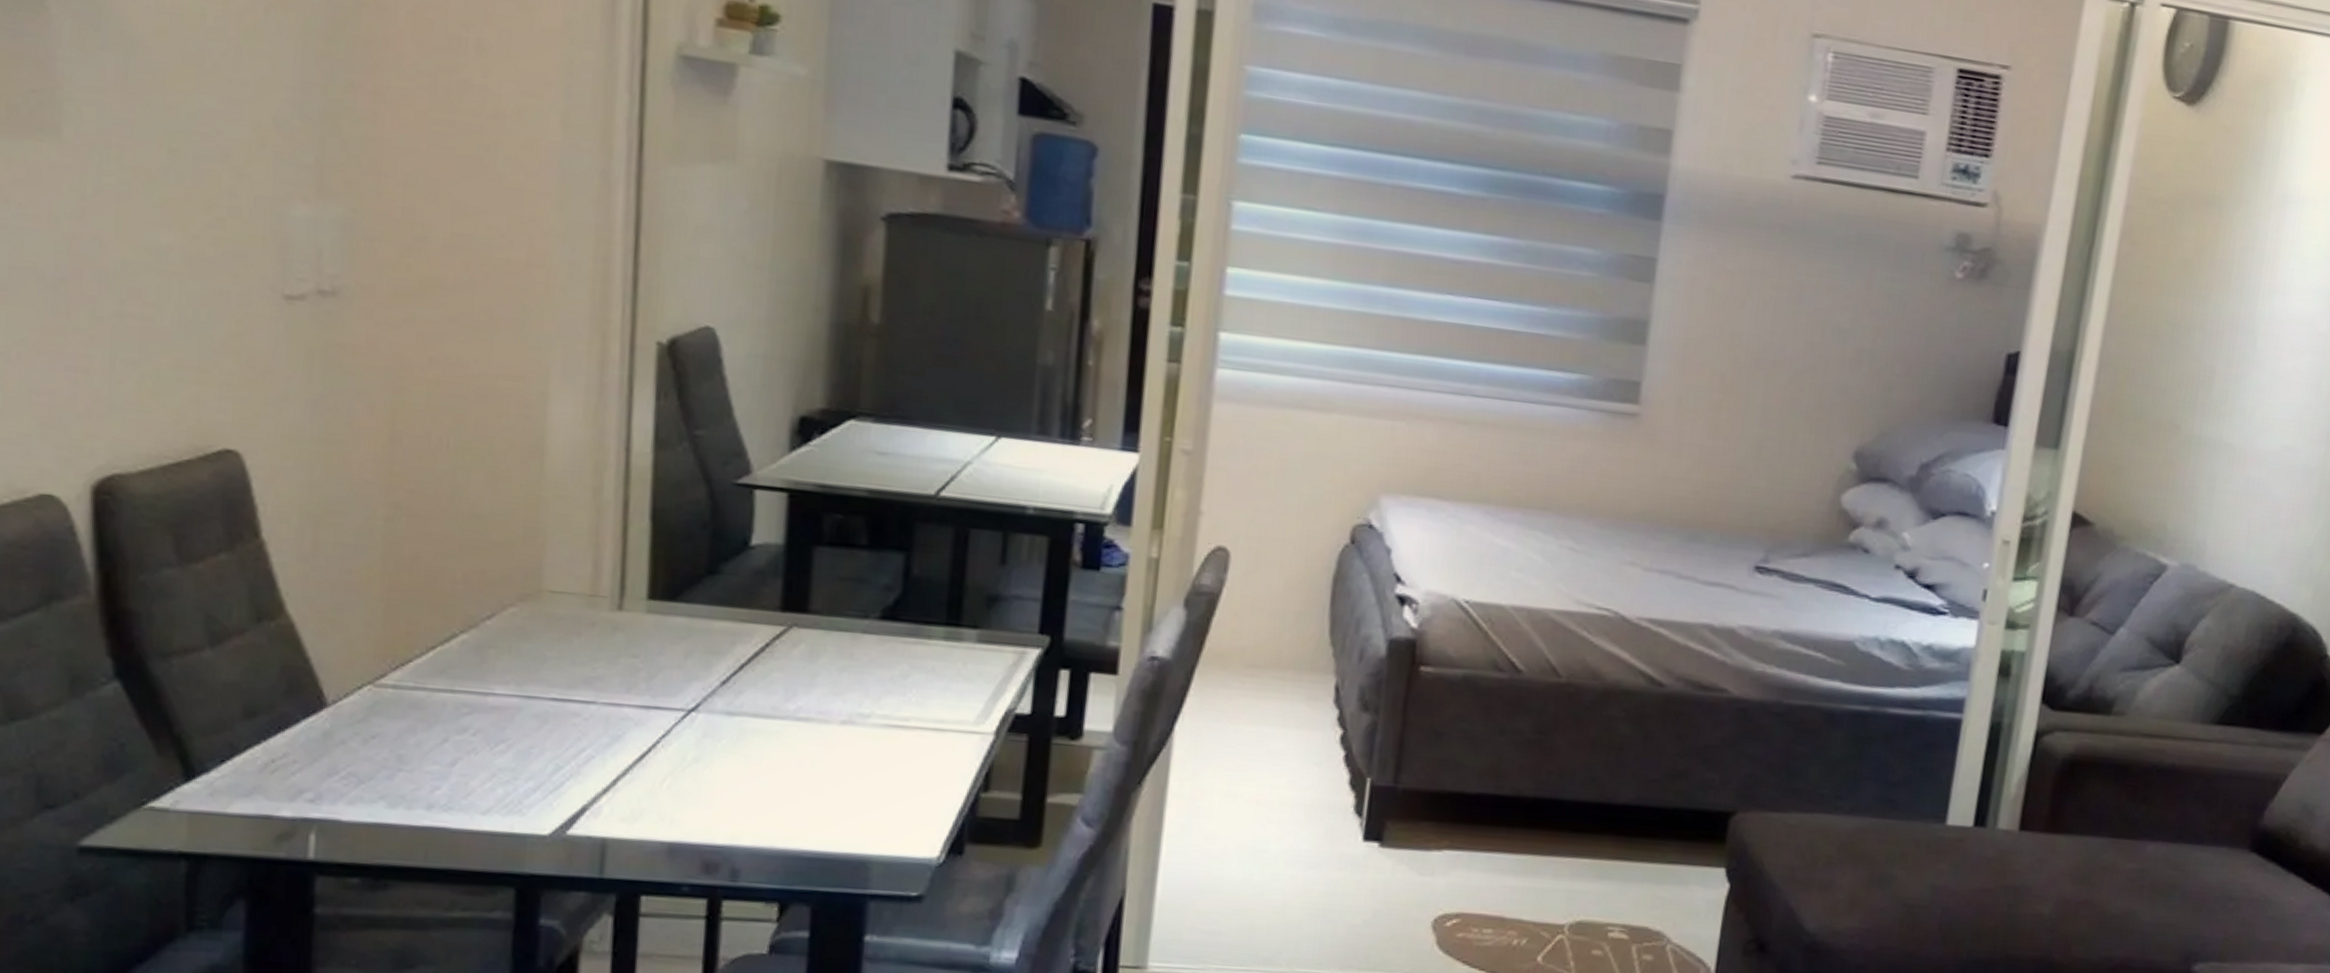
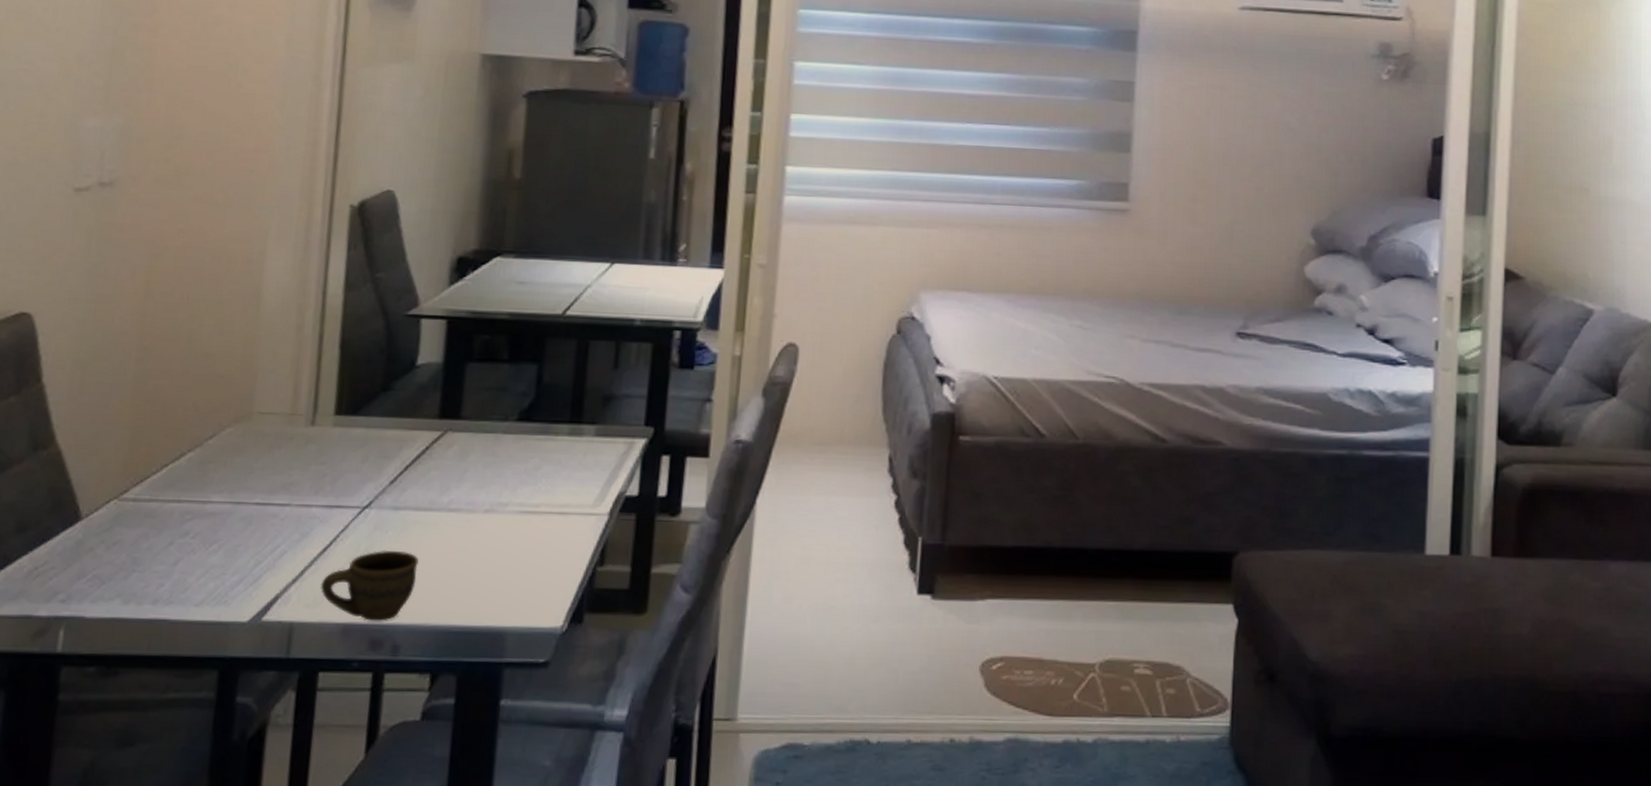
cup: none [638,760,760,842] -> present [320,550,419,621]

